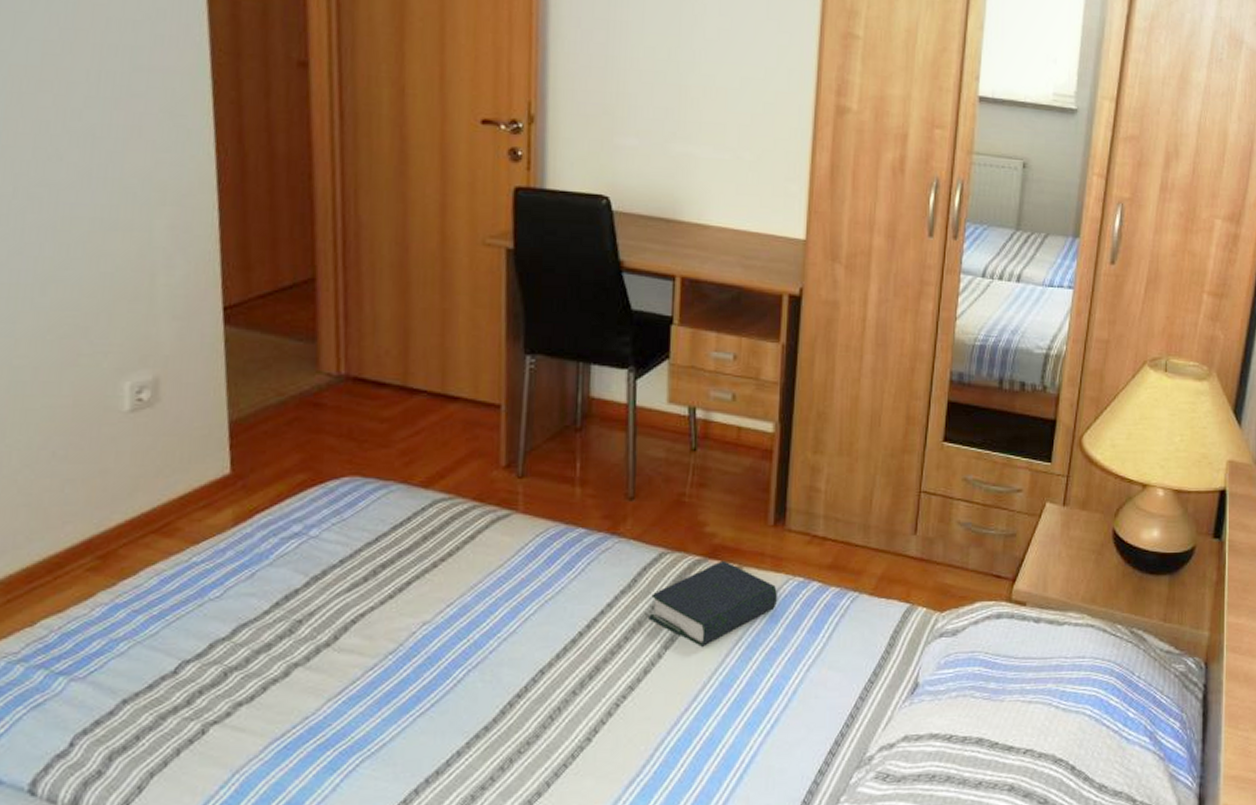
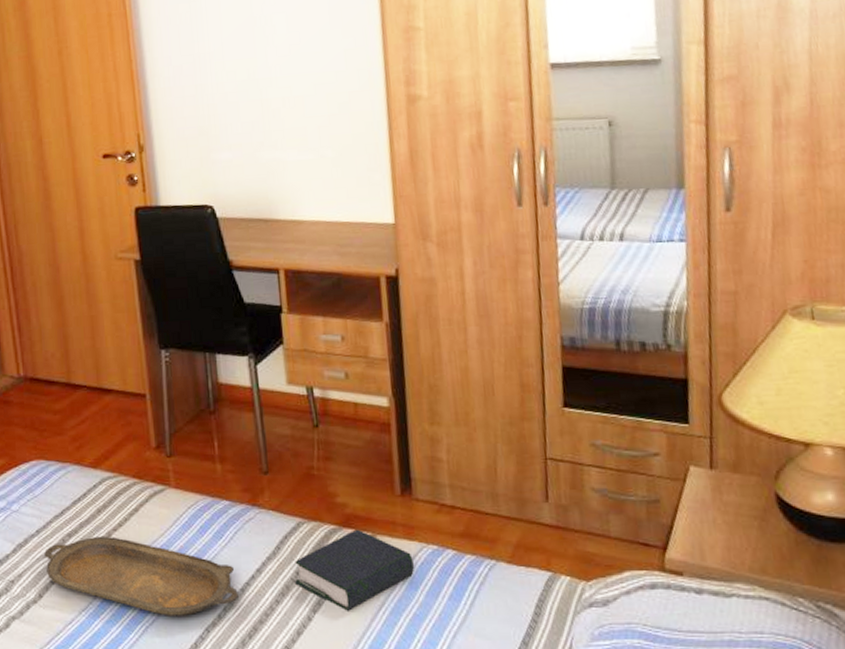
serving tray: none [347,566,583,658] -> present [44,536,238,616]

